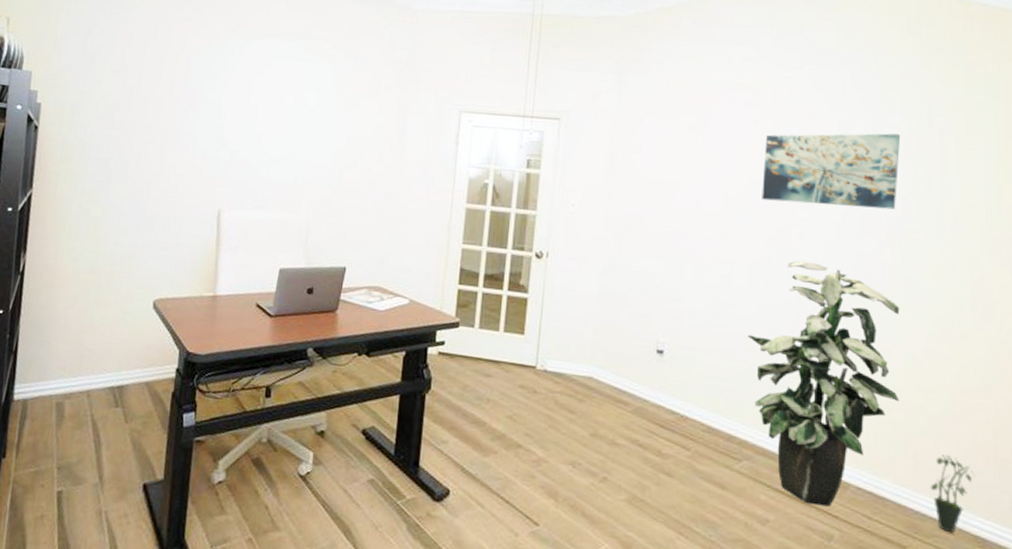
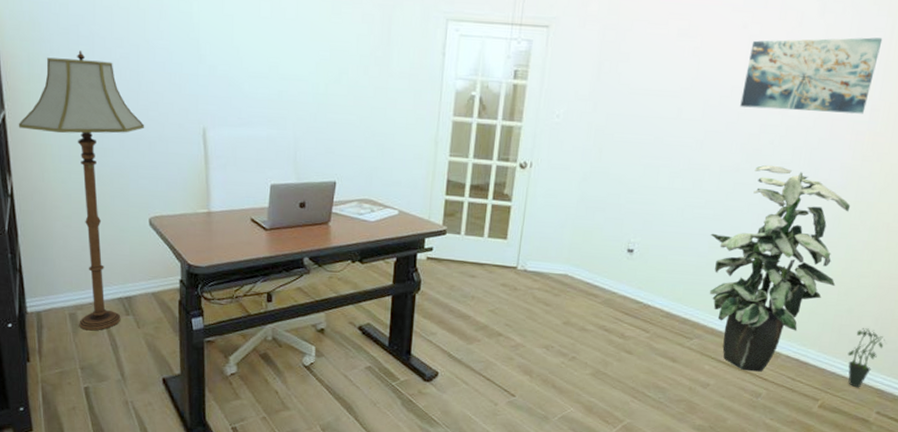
floor lamp: none [42,135,163,424] -> present [18,51,145,331]

